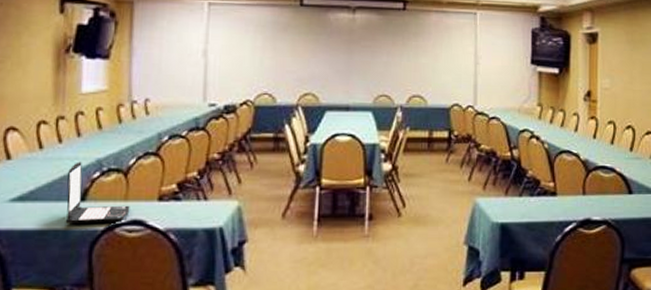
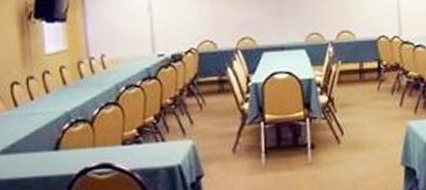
laptop: present [65,162,130,223] -> none [42,115,98,171]

